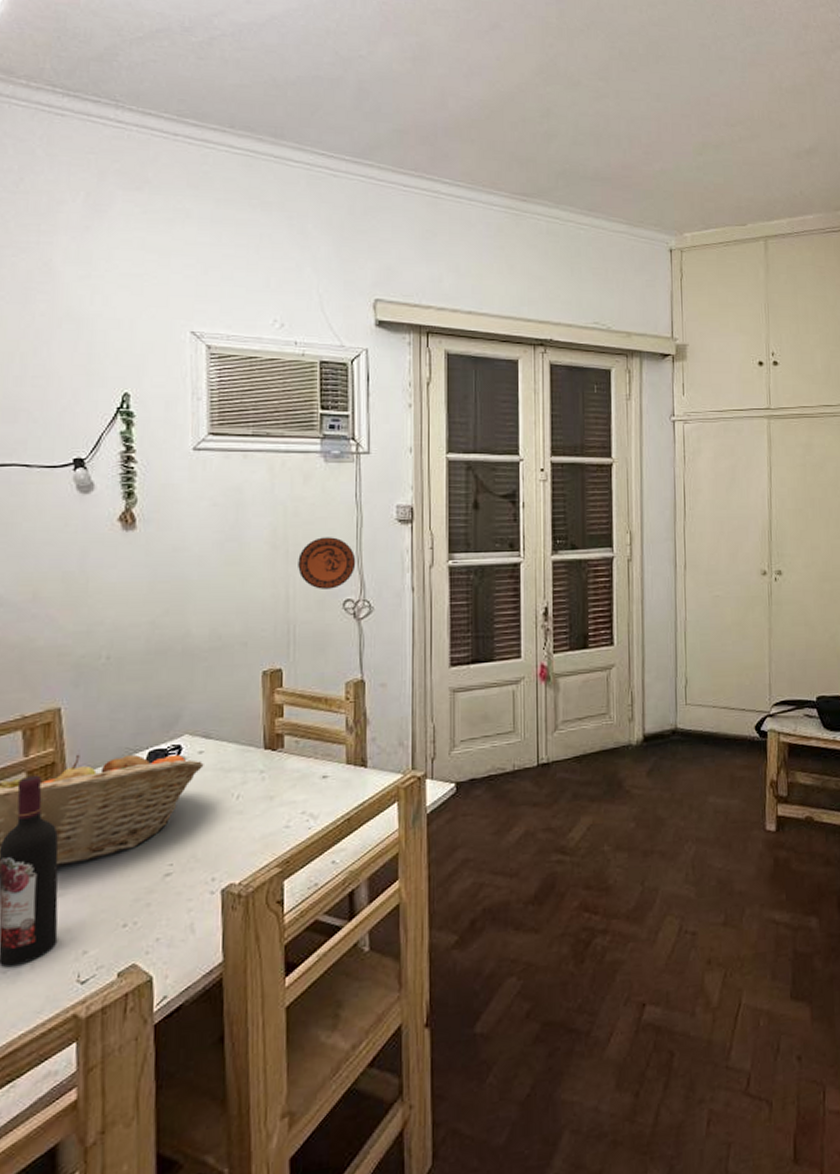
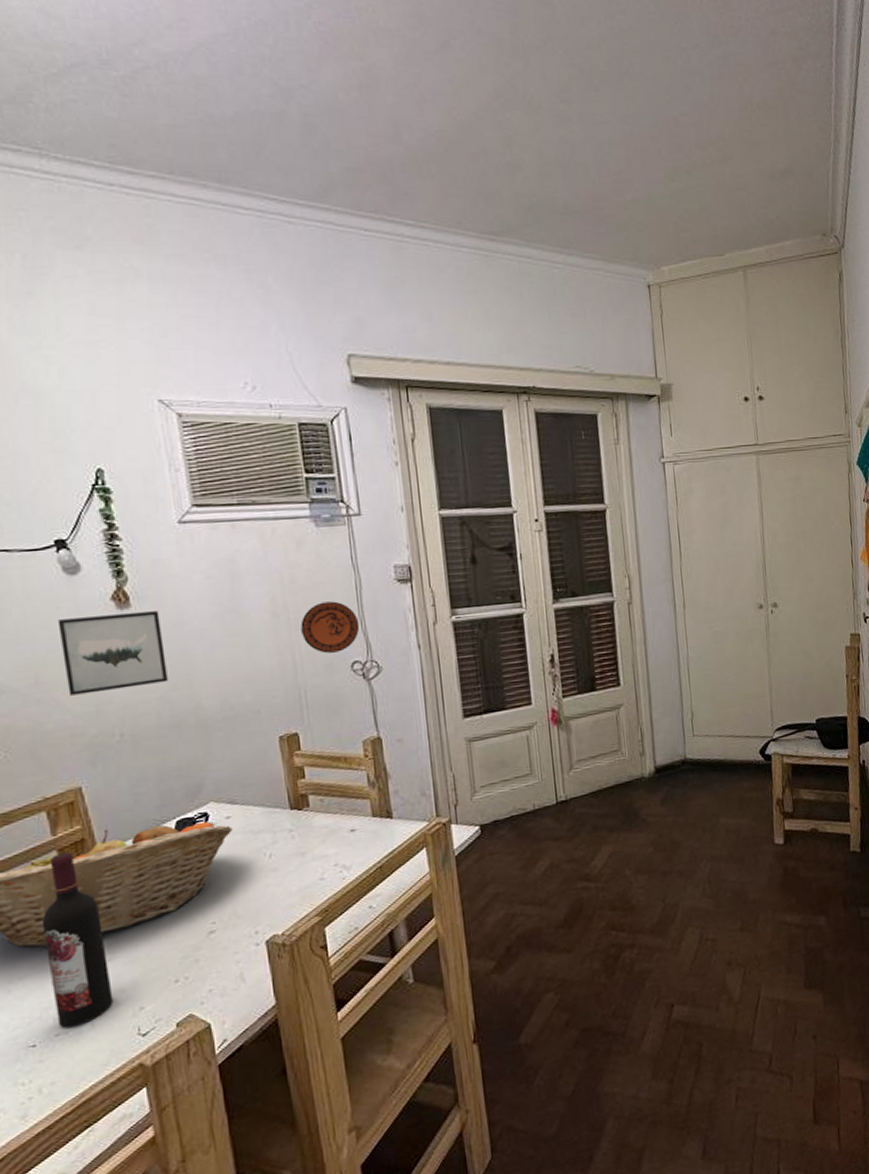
wall art: none [63,535,163,613] -> present [57,611,168,696]

